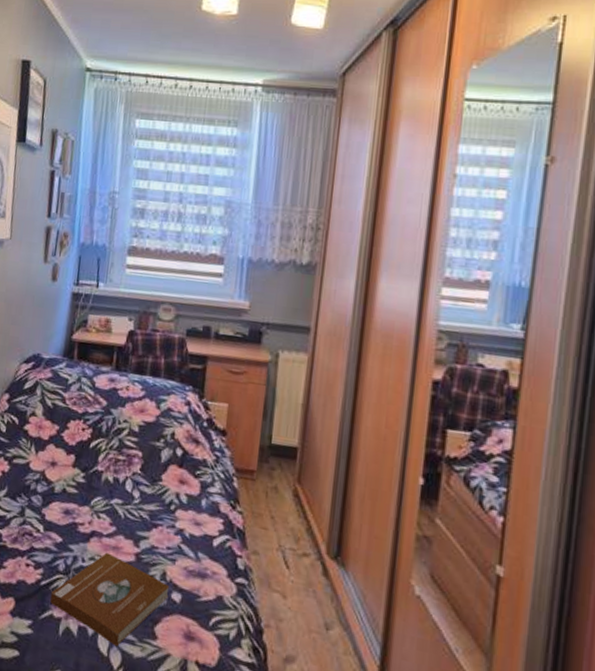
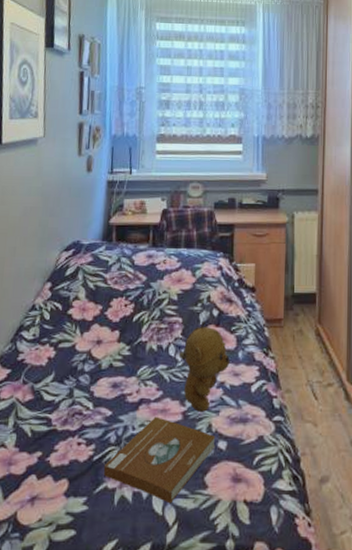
stuffed bear: none [135,458,192,558] -> present [178,320,230,412]

